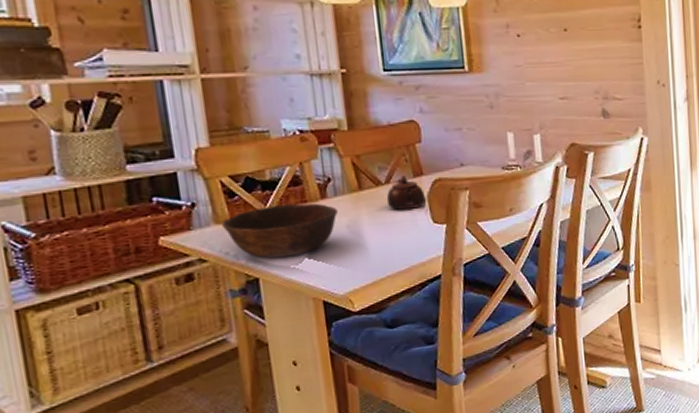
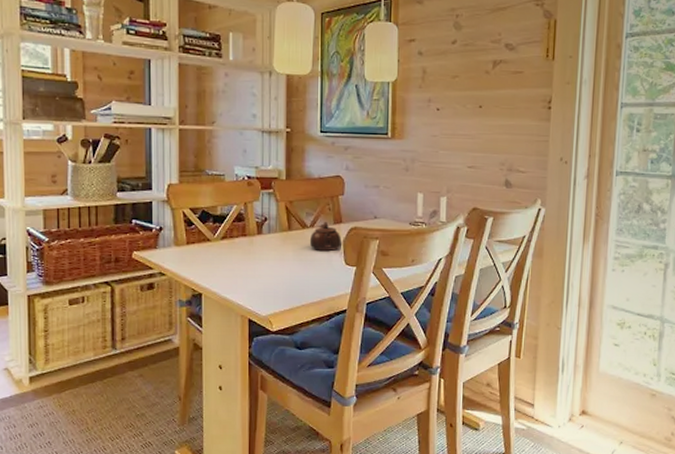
bowl: present [222,203,338,259] -> none [180,235,269,279]

